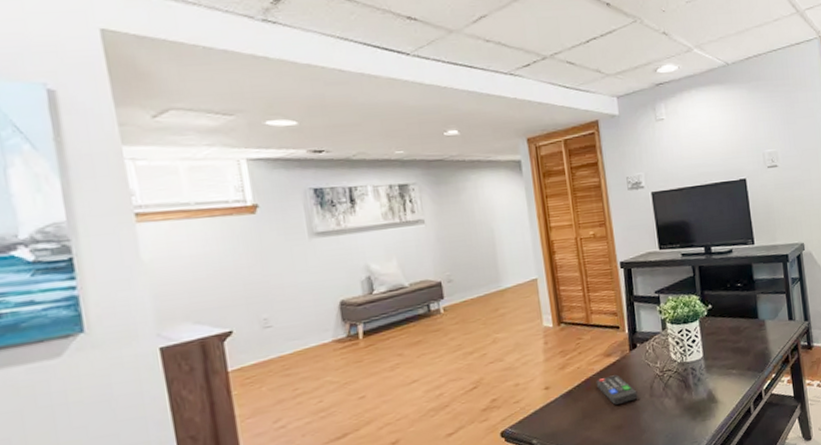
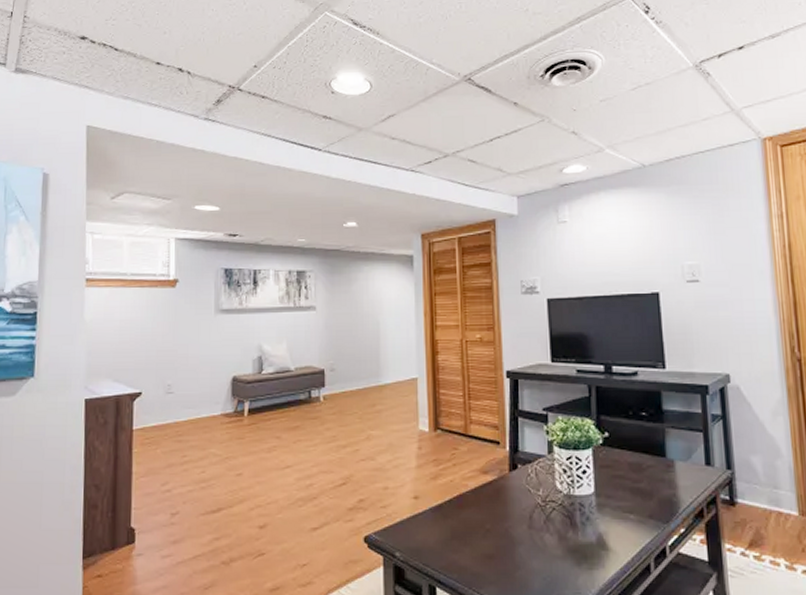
remote control: present [596,374,638,405] -> none [469,496,514,530]

